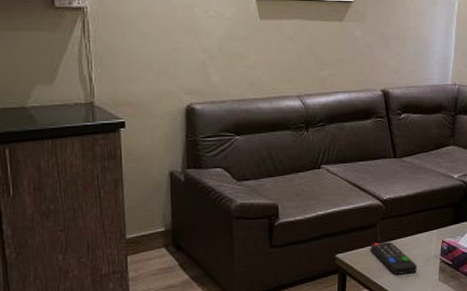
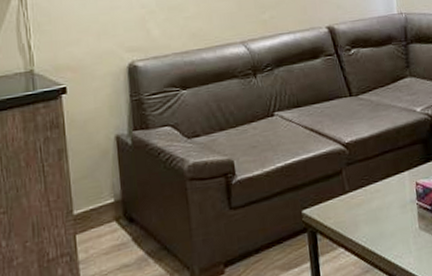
remote control: present [371,241,417,275] -> none [338,189,394,228]

